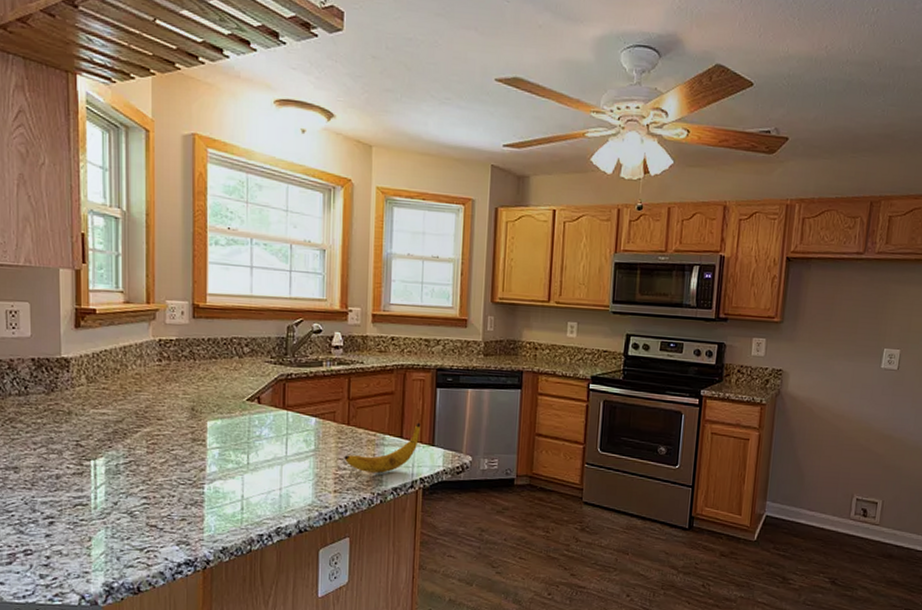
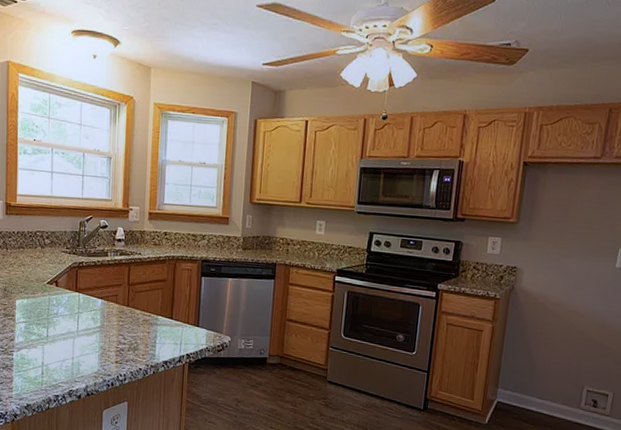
banana: present [344,422,421,473] -> none [124,306,188,348]

